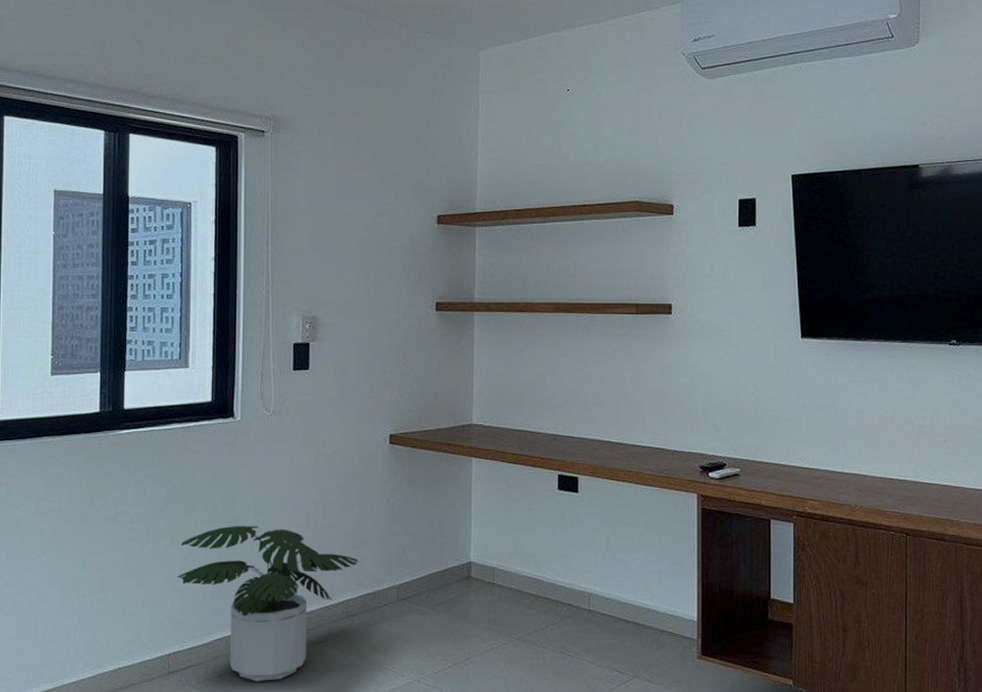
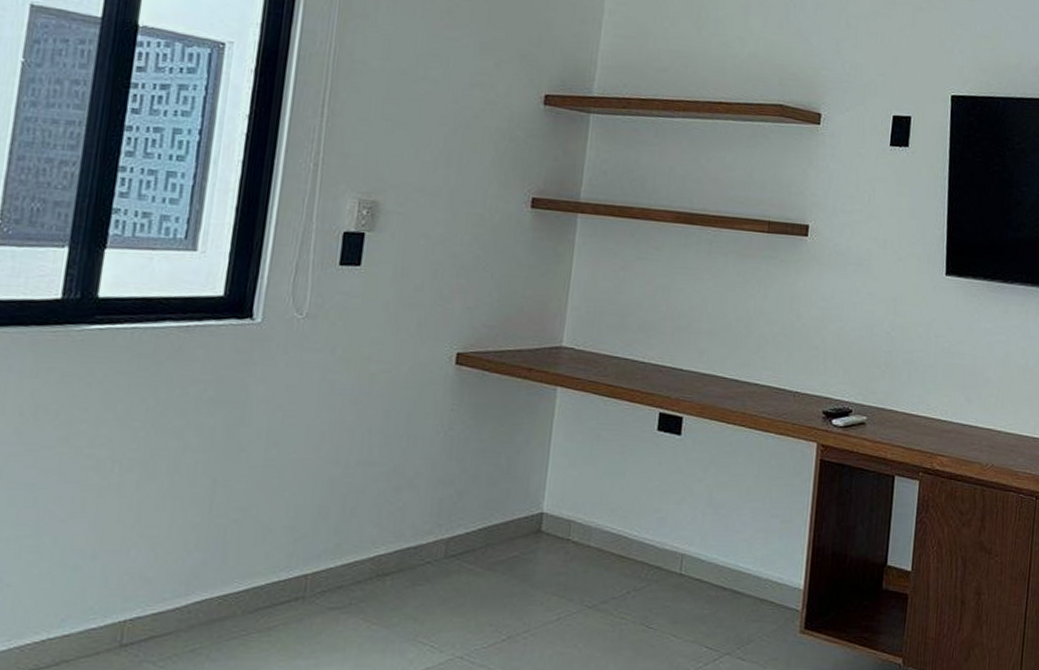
potted plant: present [178,525,359,681] -> none [149,456,400,658]

